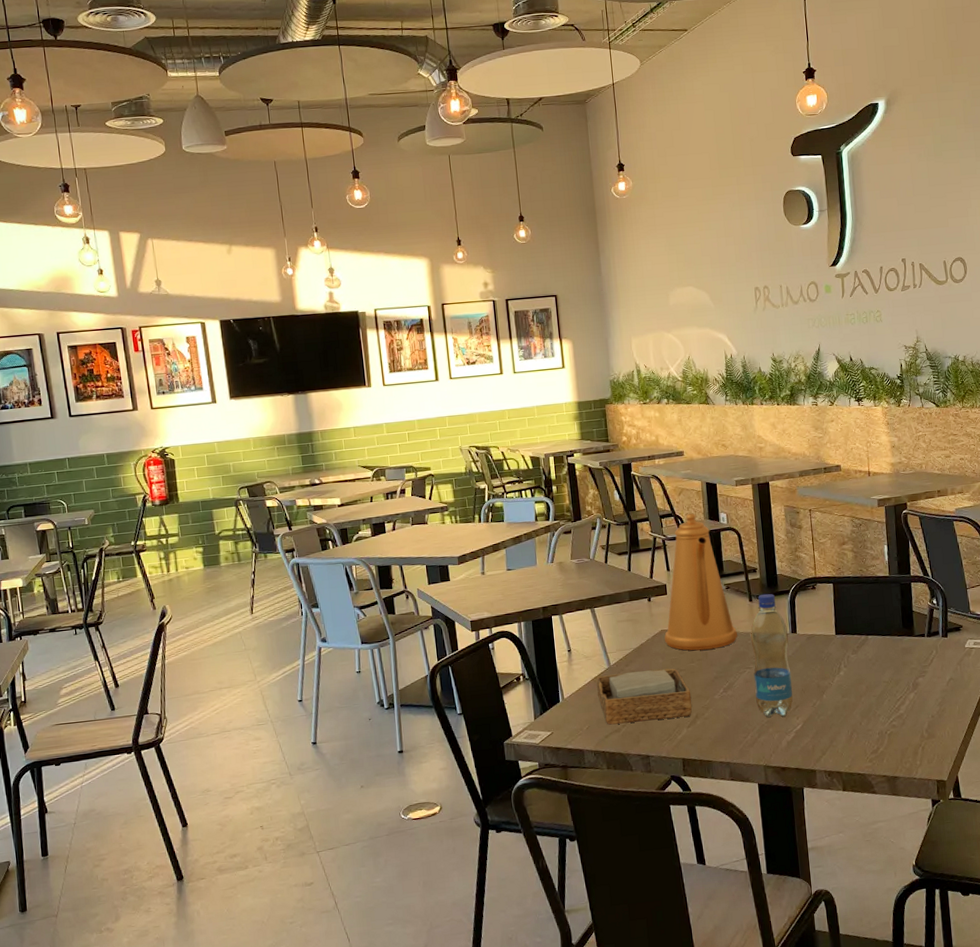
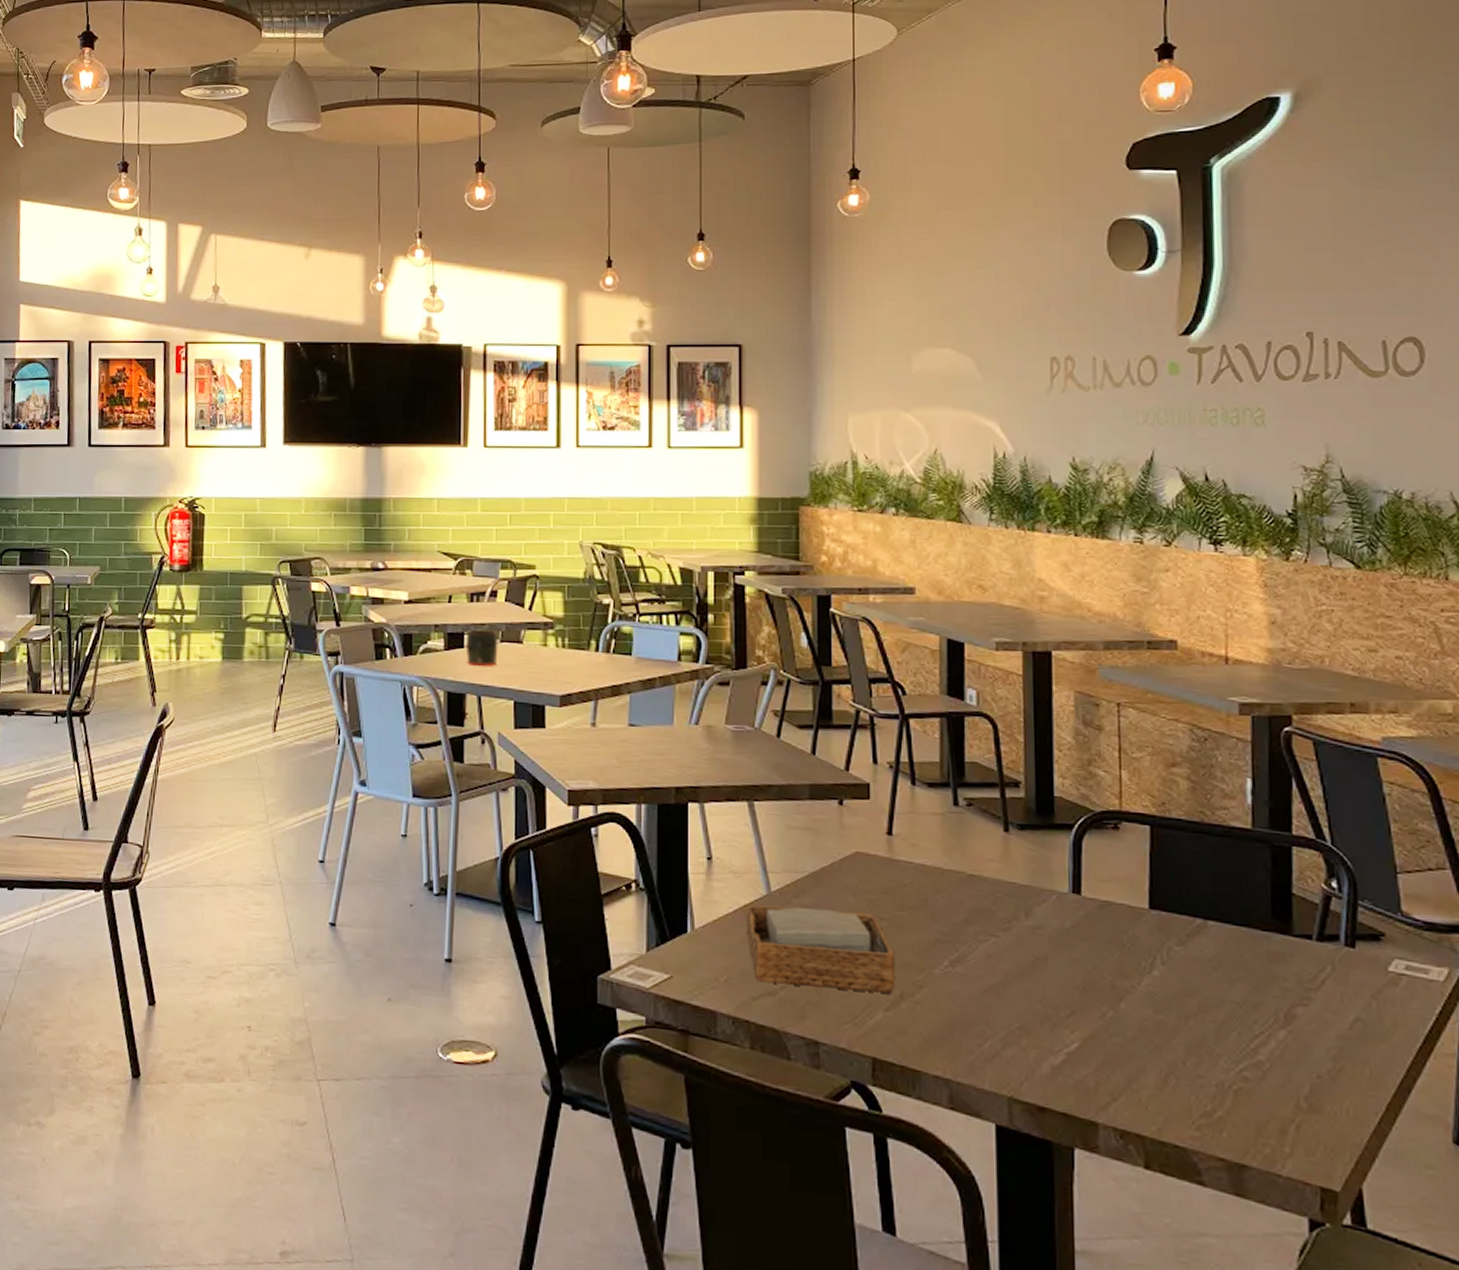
mug: none [387,517,411,545] -> present [466,629,498,667]
coffee pot: present [664,513,738,651] -> none [859,681,980,896]
bottle: present [751,593,793,717] -> none [1002,823,1068,1025]

